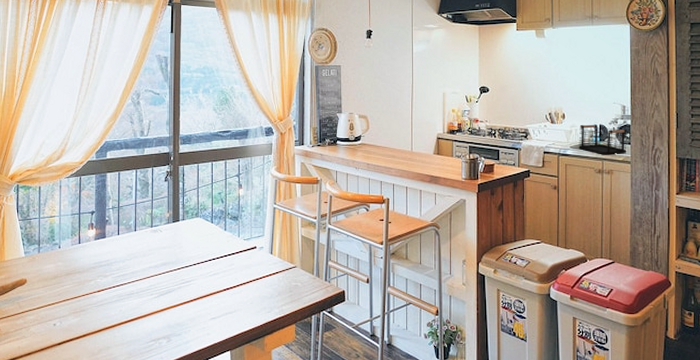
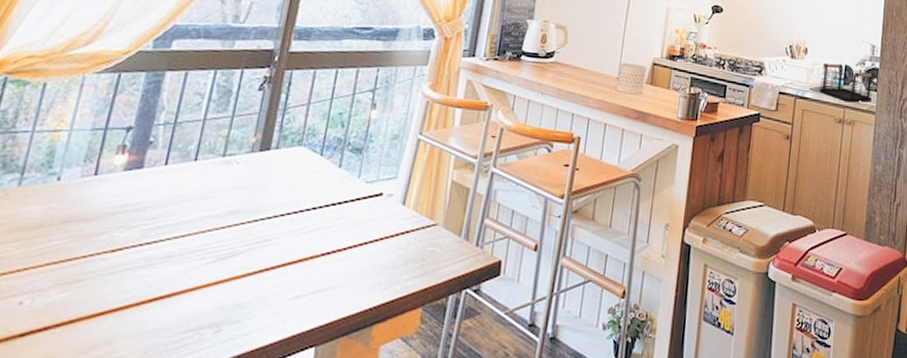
mug: none [410,139,433,163] -> present [615,62,646,95]

